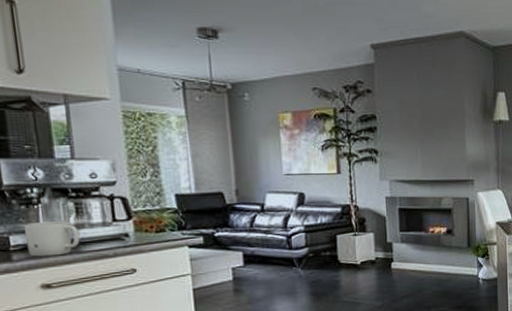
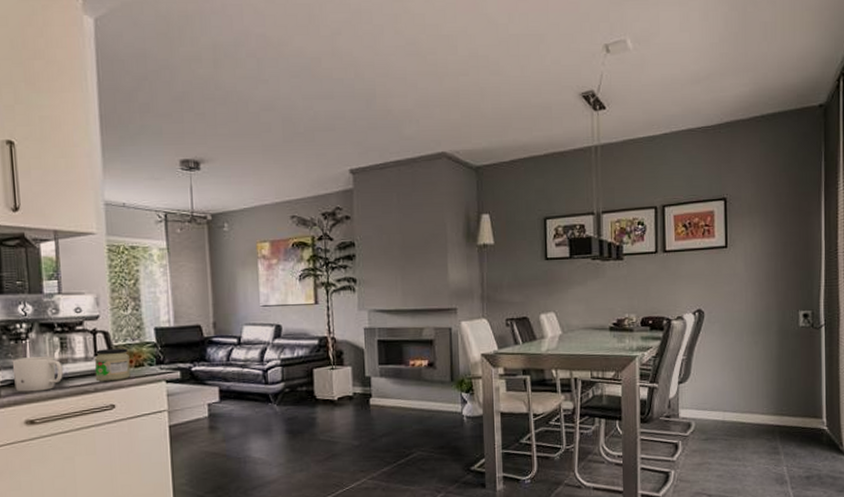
jar: none [113,214,152,247] -> present [95,348,131,382]

